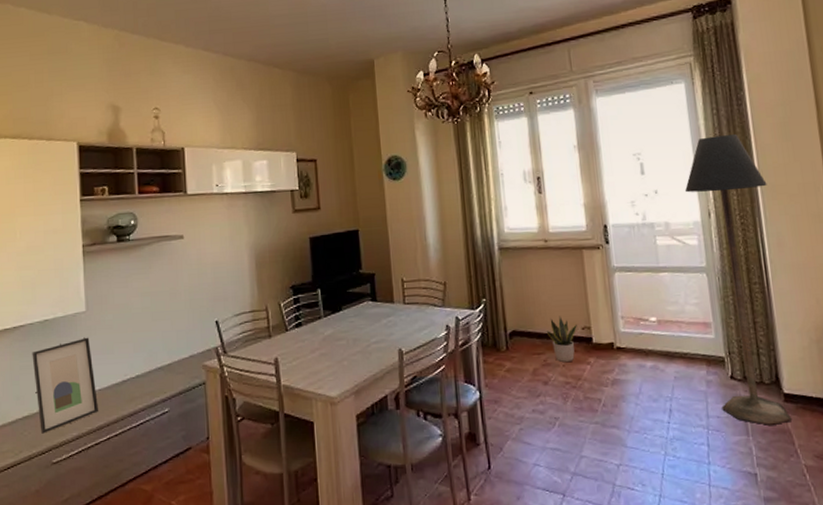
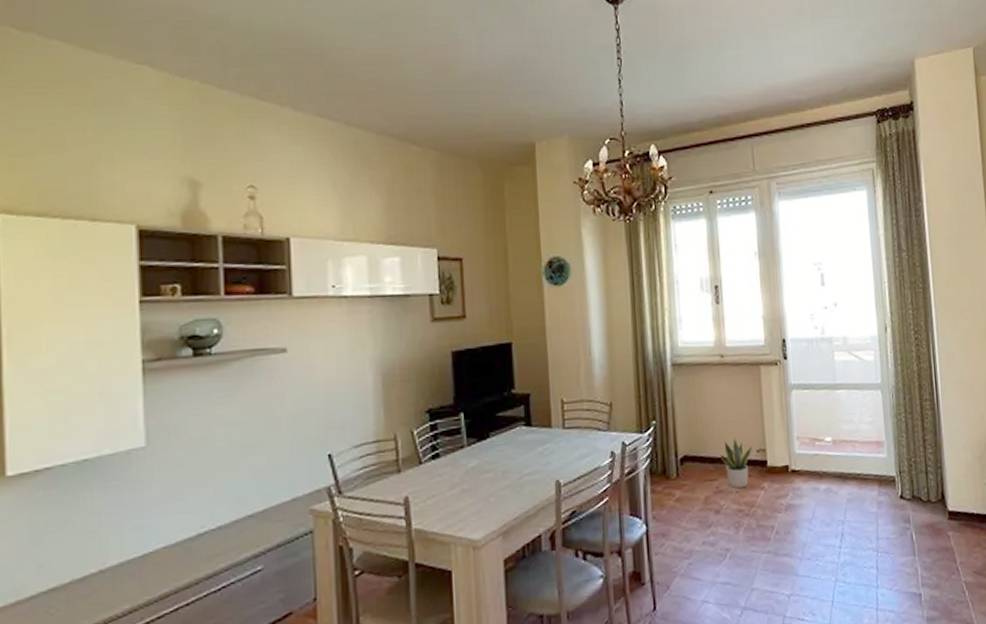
picture frame: present [32,337,99,434] -> none [63,480,164,610]
floor lamp: present [685,134,793,426] -> none [864,246,955,545]

